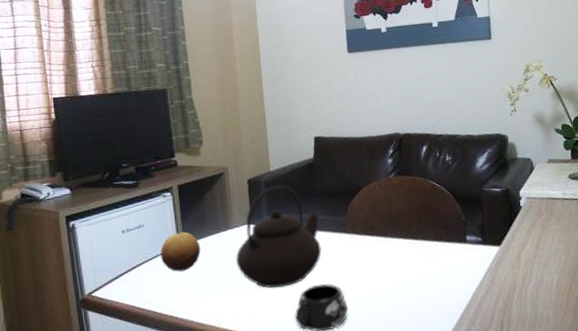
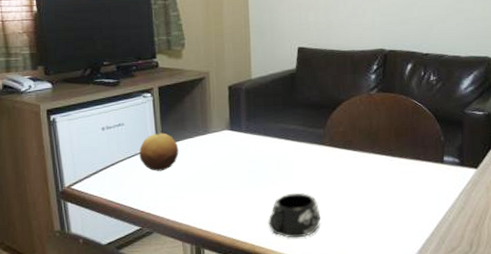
teapot: present [236,185,322,289] -> none [213,94,298,194]

